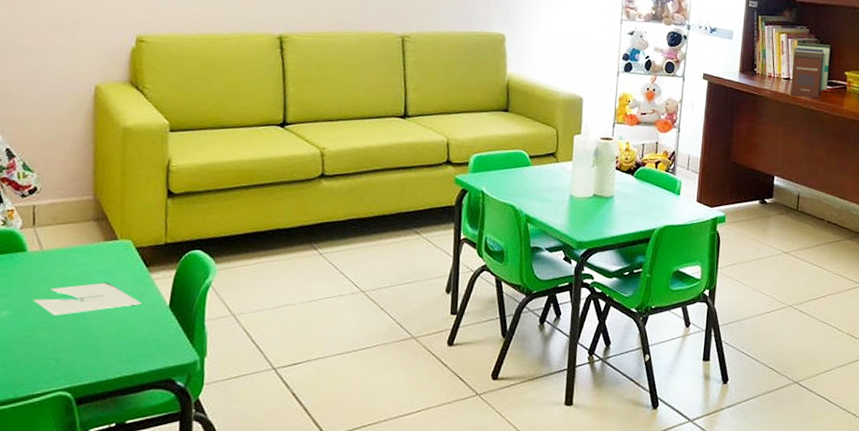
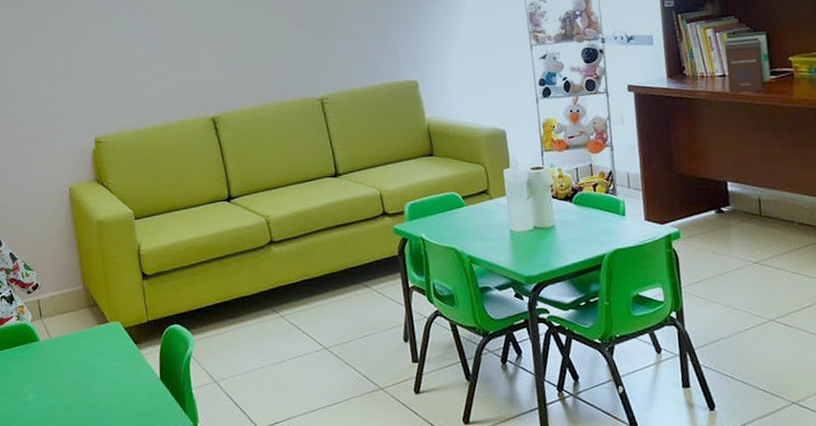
paper: present [33,282,142,315] -> none [51,361,137,395]

